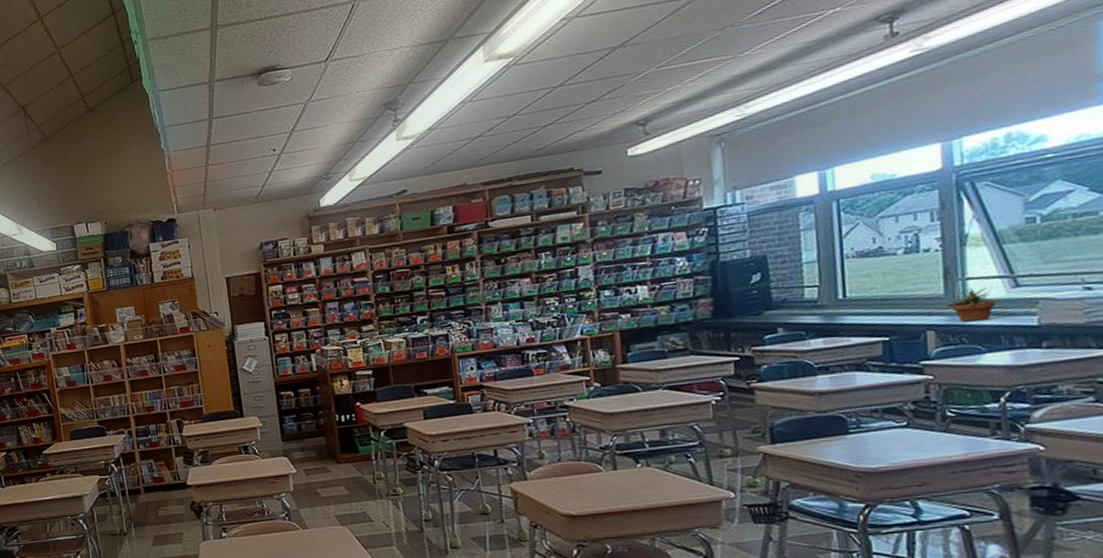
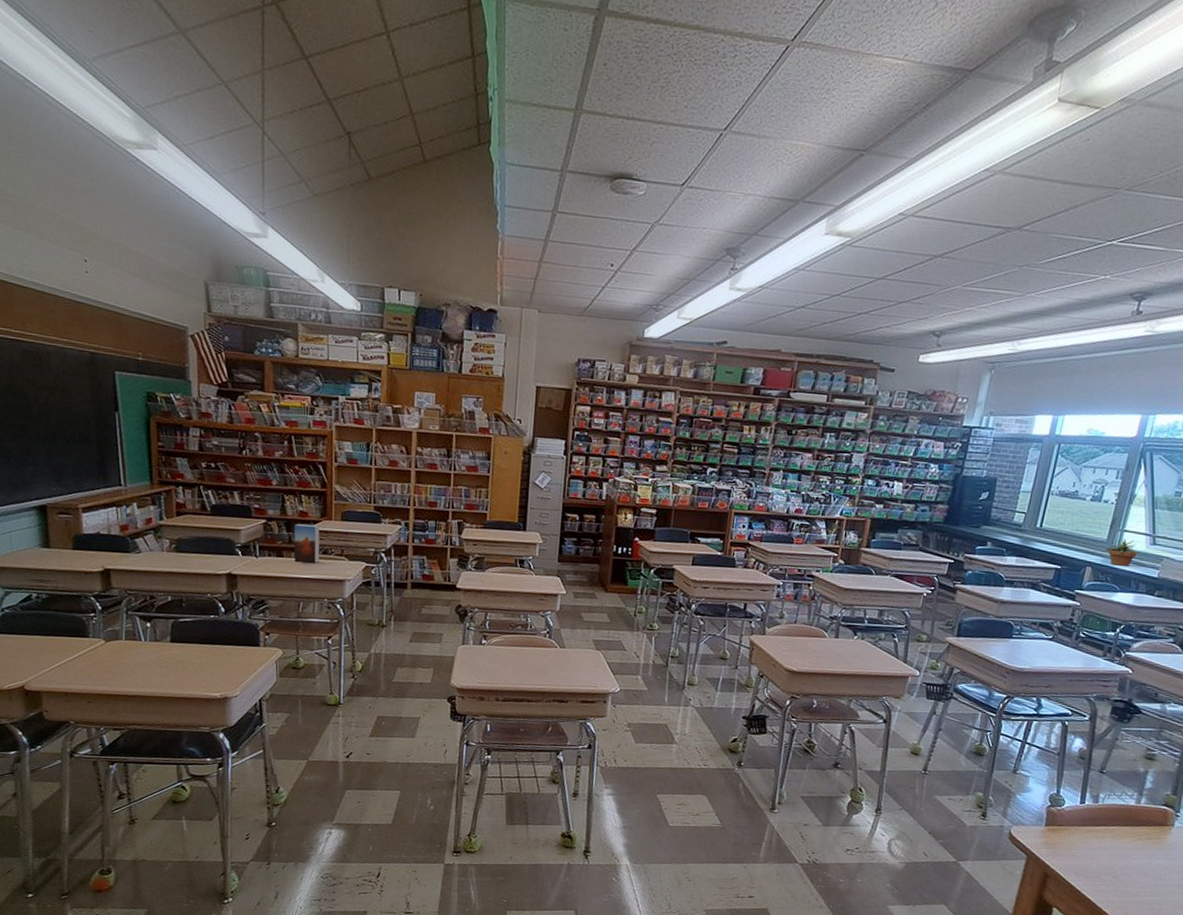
book: none [31,448,58,487] -> present [293,523,320,564]

